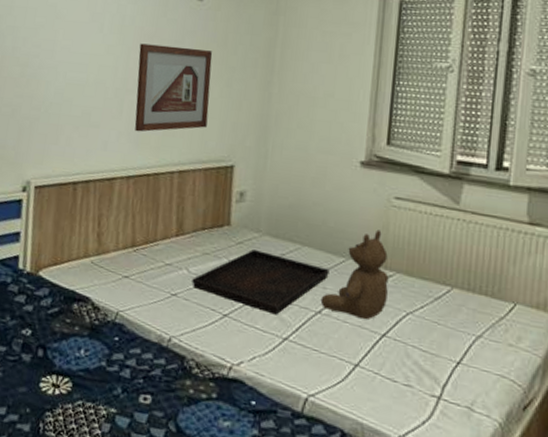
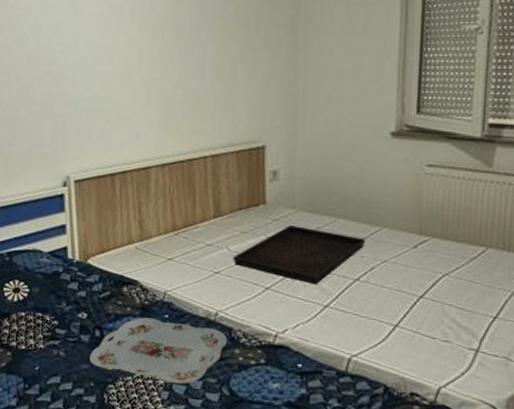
serving tray: none [28,338,179,416] -> present [89,317,227,384]
picture frame: present [134,43,213,132] -> none [161,31,236,120]
teddy bear: present [320,229,389,320] -> none [358,197,424,284]

